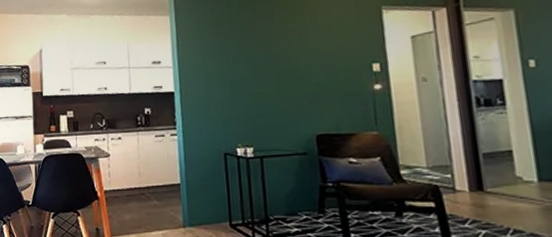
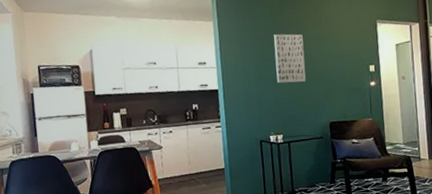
wall art: none [242,26,284,86] -> present [274,34,306,84]

